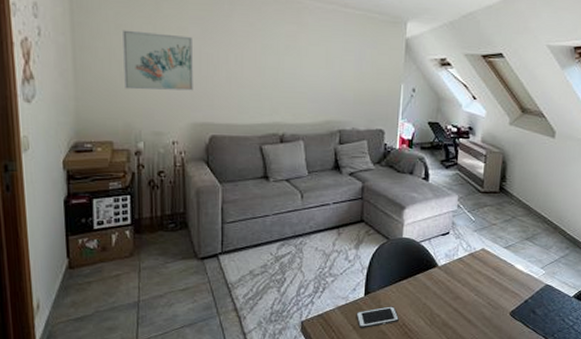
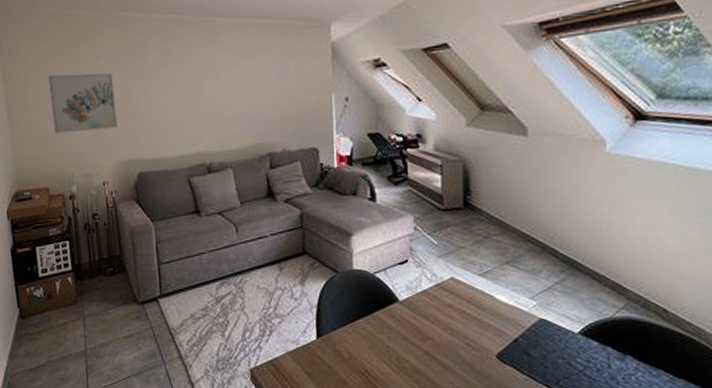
cell phone: present [356,306,399,329] -> none [309,350,360,377]

